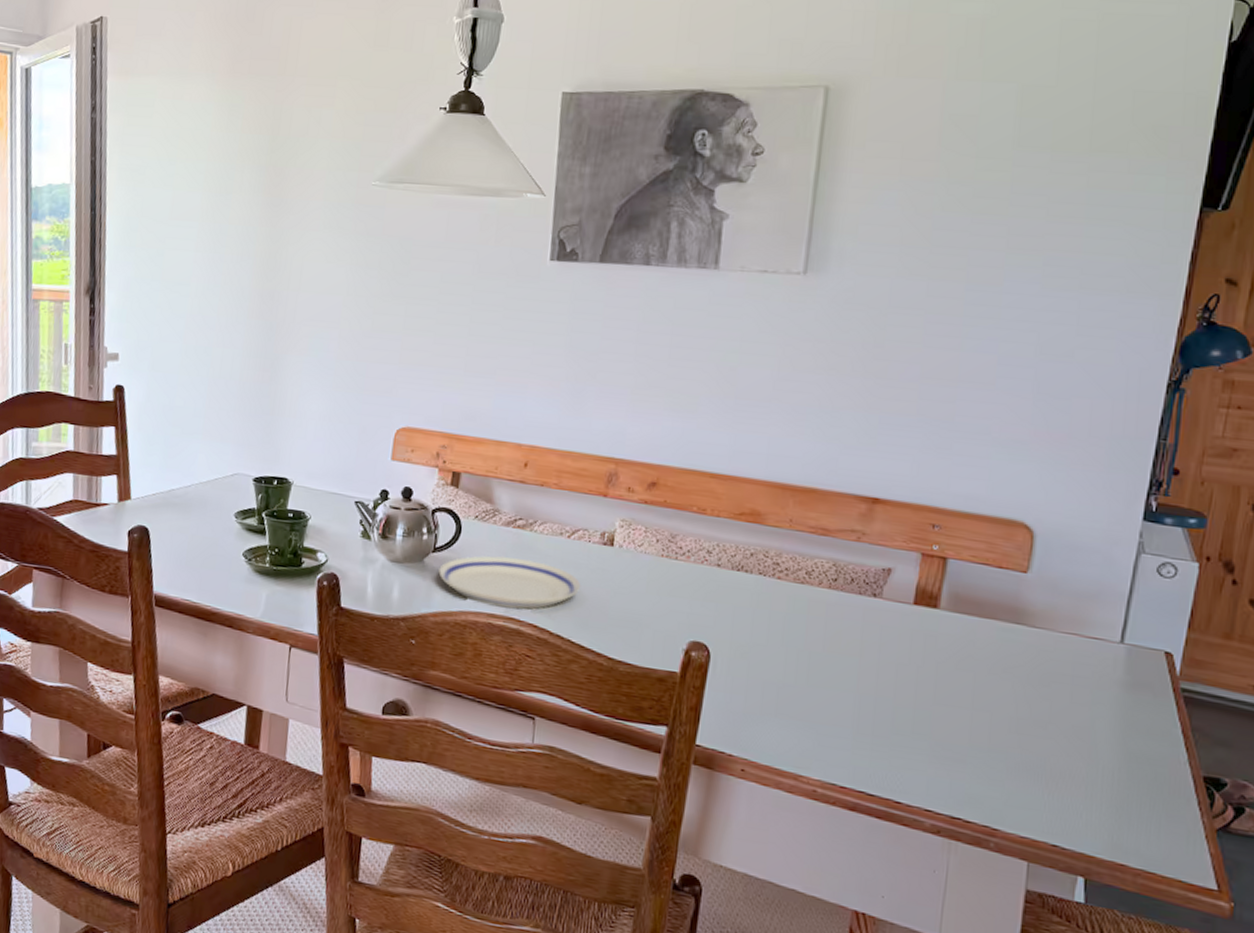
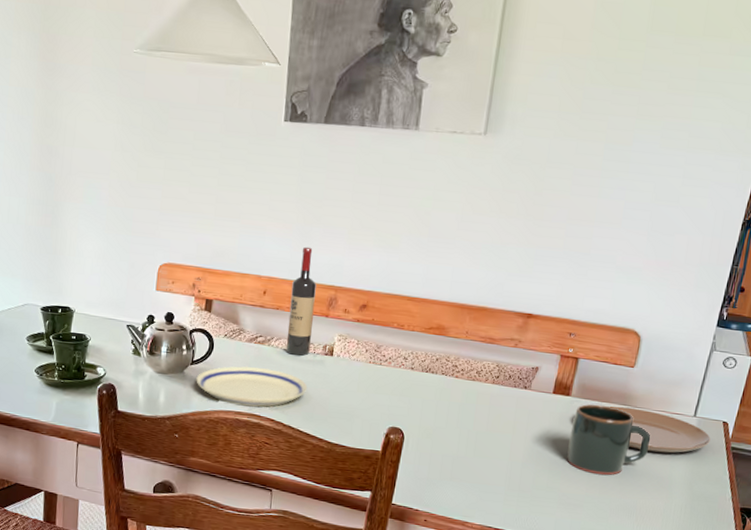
wine bottle: none [553,409,592,545] -> present [286,246,317,356]
mug: none [939,620,1059,721] -> present [567,404,651,476]
plate: none [995,623,1148,694] -> present [609,405,711,454]

